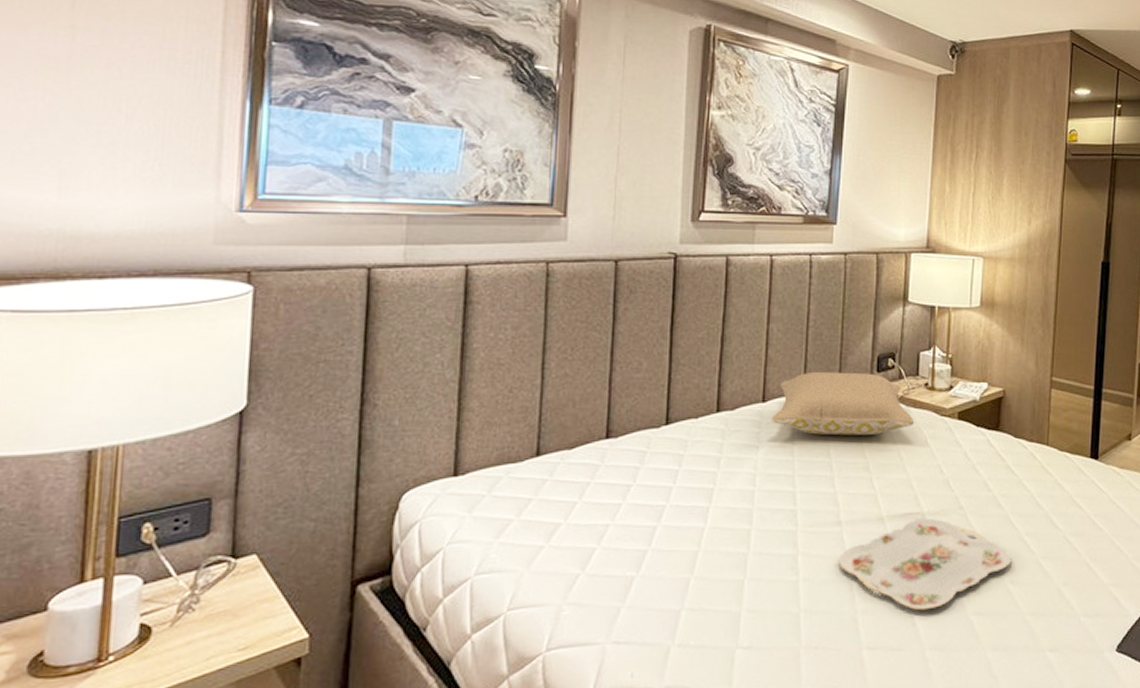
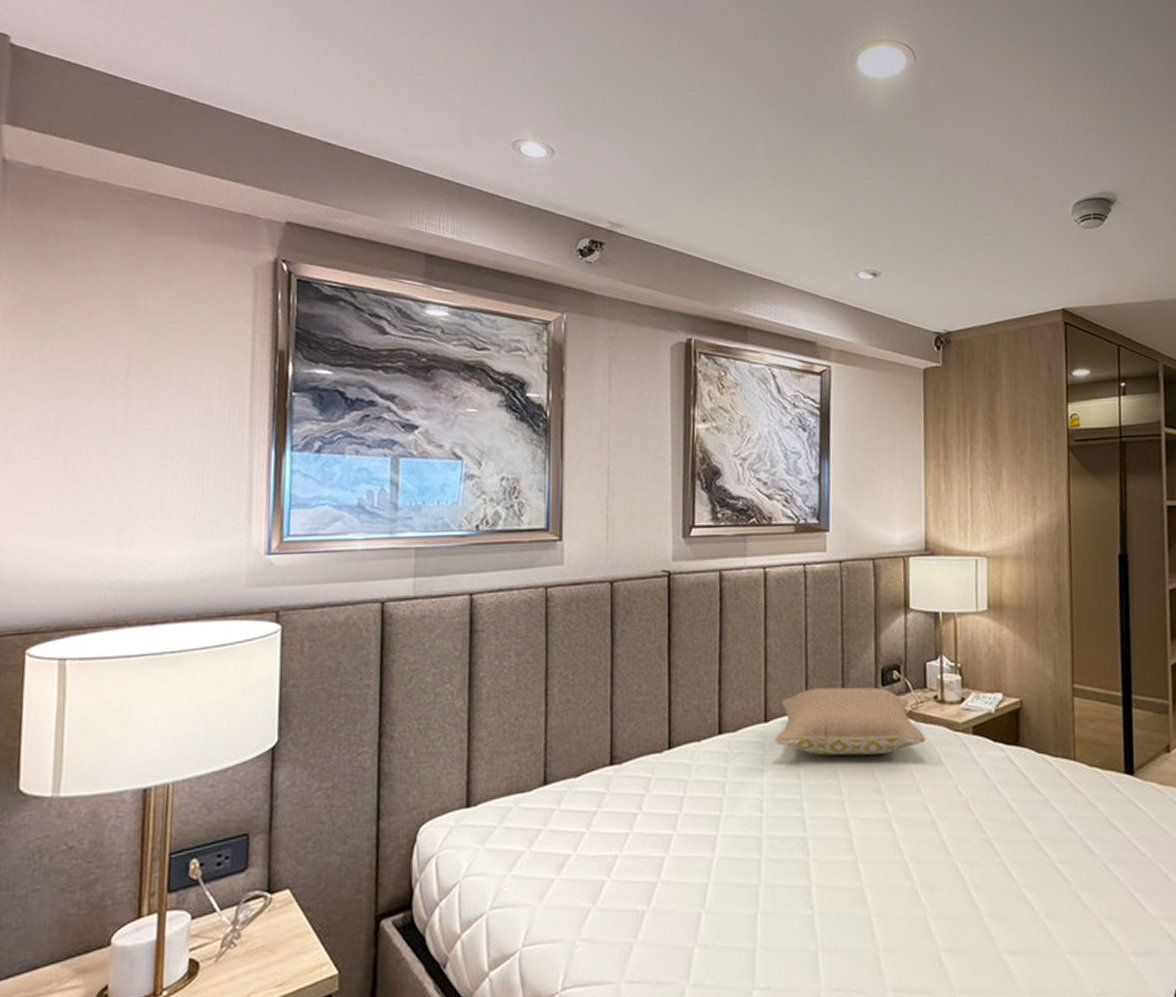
serving tray: present [839,518,1011,611] -> none [855,844,1045,948]

